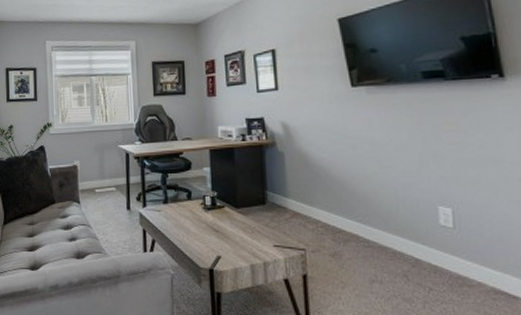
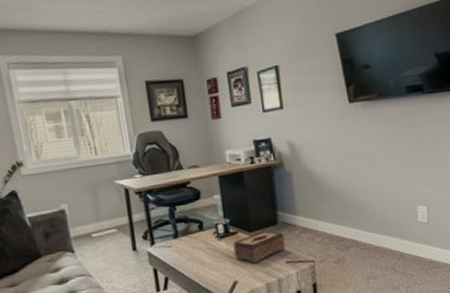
tissue box: none [219,209,274,240] -> present [233,230,286,263]

